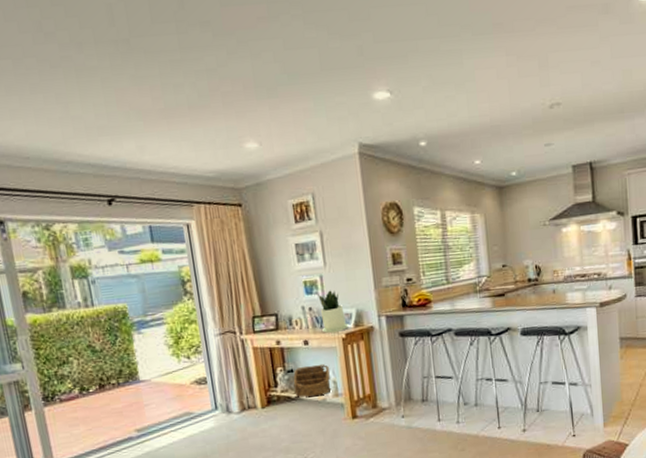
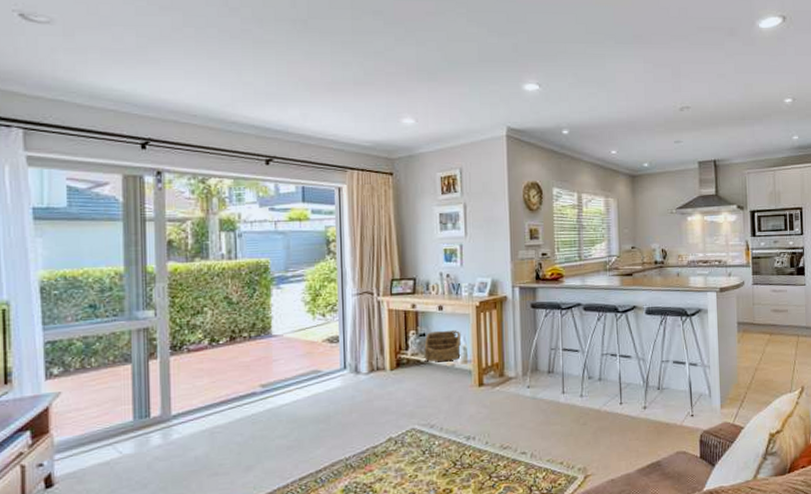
planter: present [318,290,349,333] -> none [457,259,483,300]

